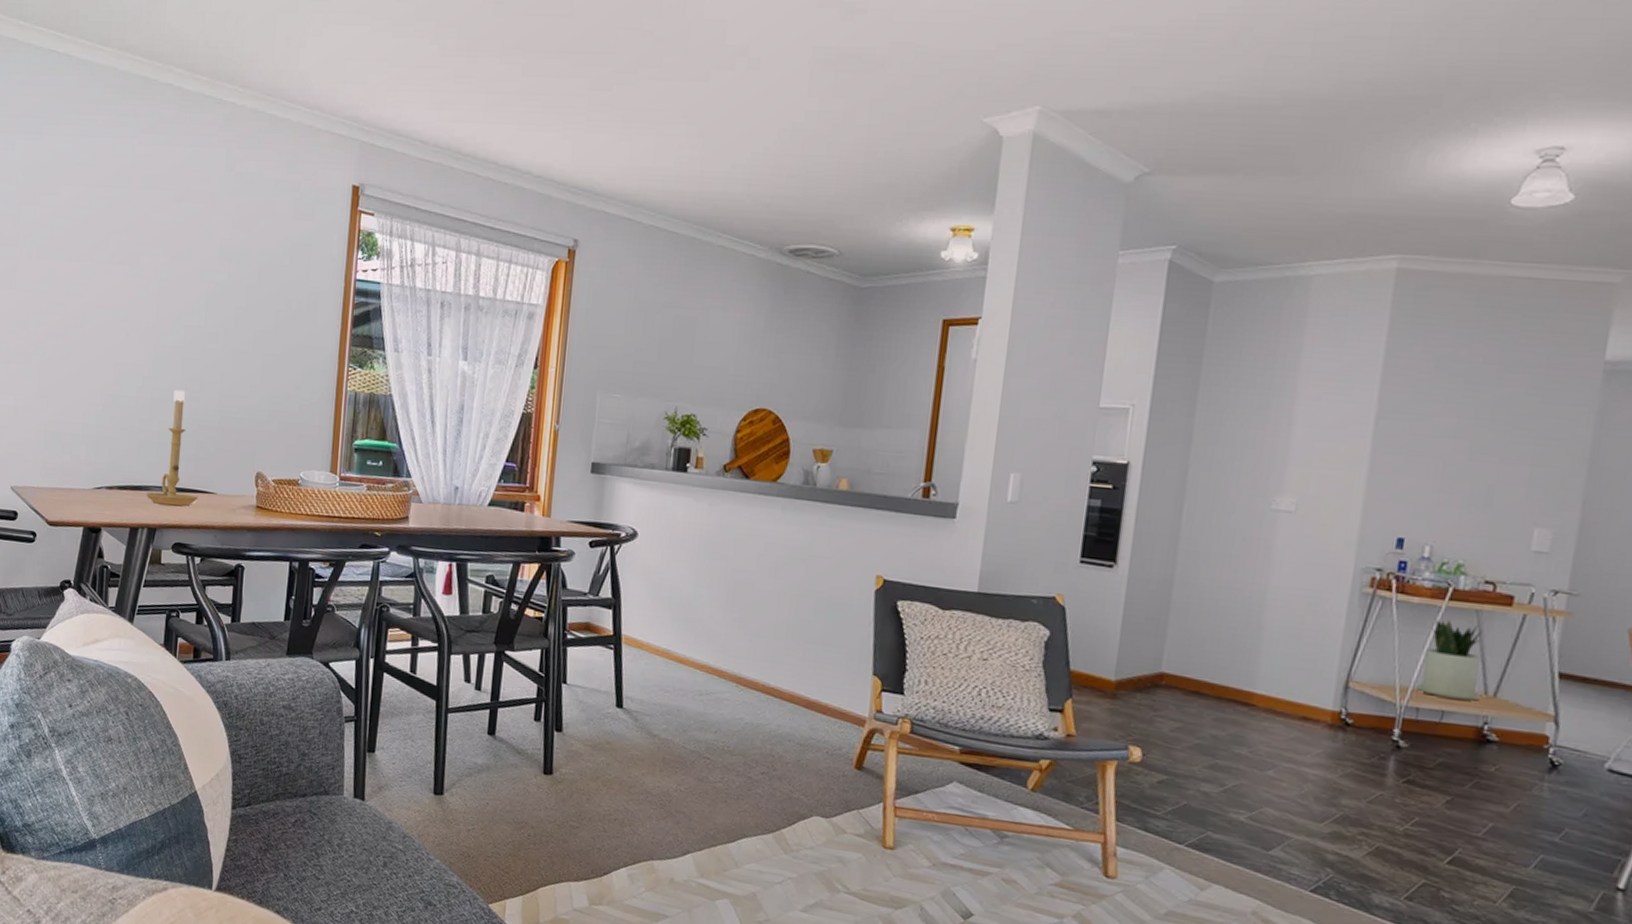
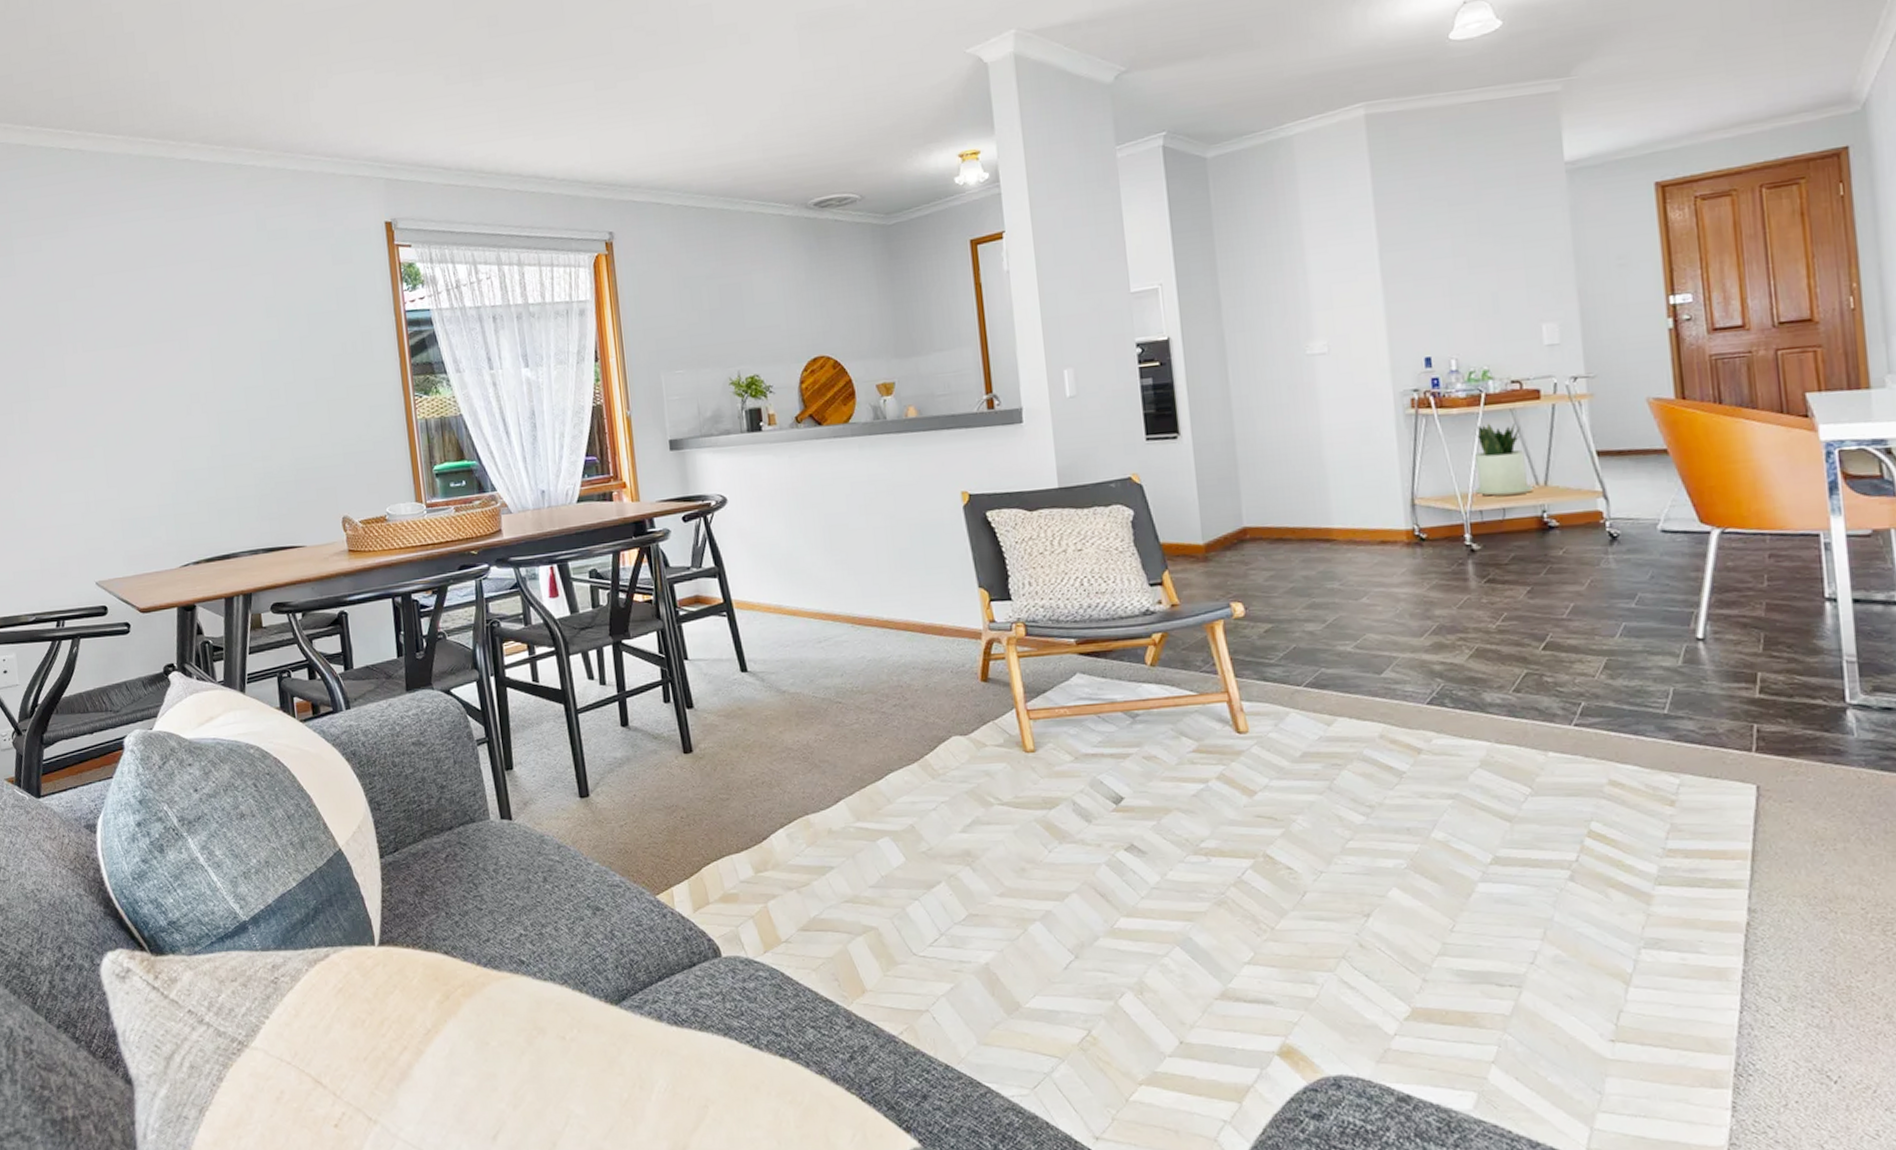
candle holder: present [145,389,199,507] -> none [234,451,289,570]

